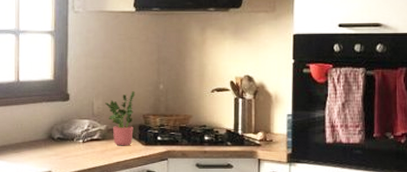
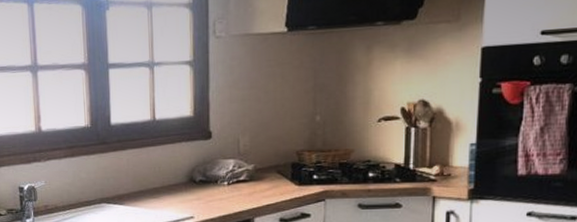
potted plant: present [105,91,135,146] -> none [253,125,288,187]

